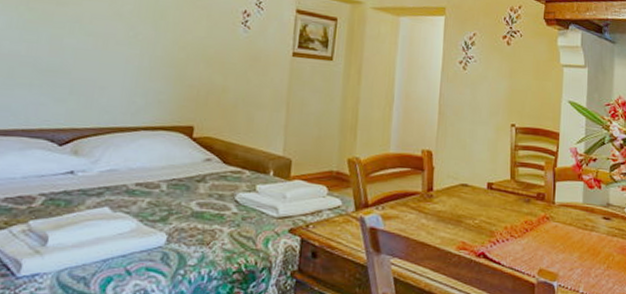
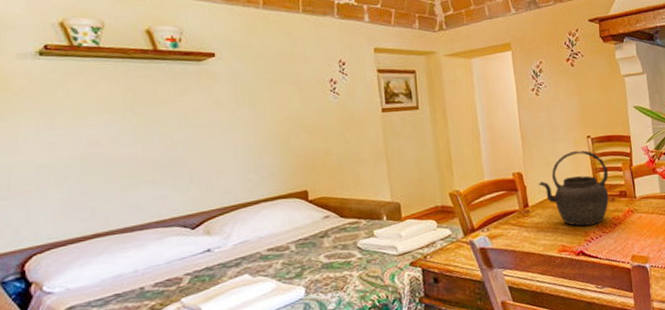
kettle: none [447,138,529,225] -> present [538,150,609,227]

